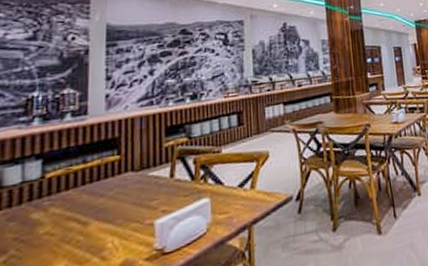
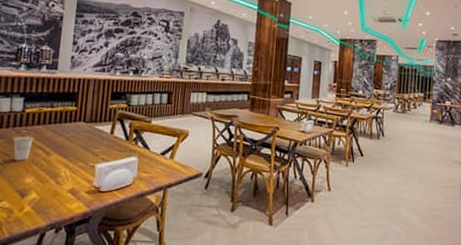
cup: none [30,208,61,246] -> present [13,136,34,161]

